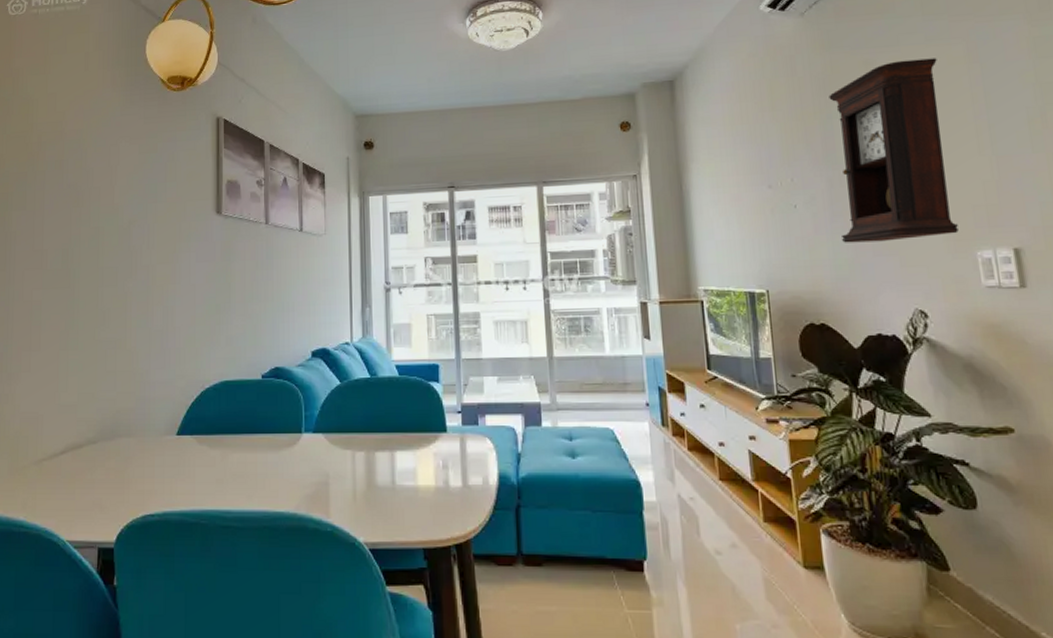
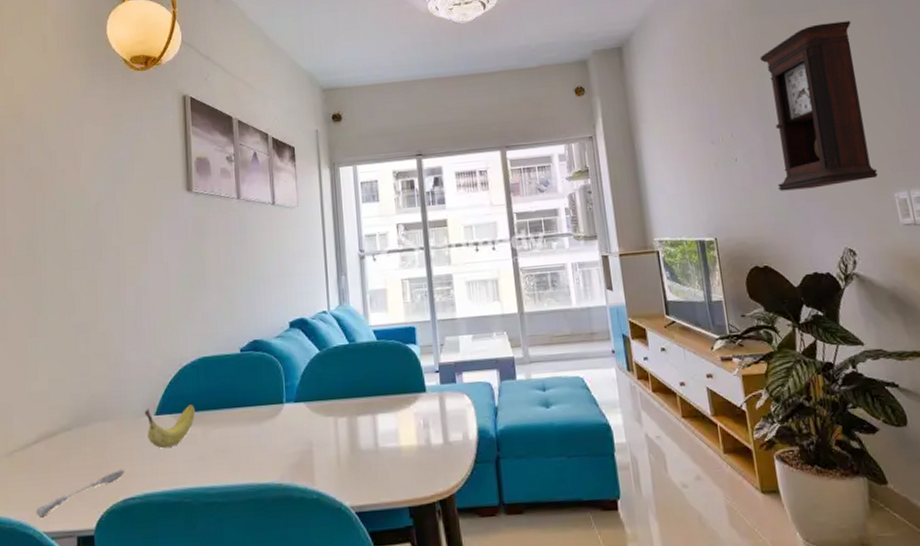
soupspoon: none [60,487,146,526] -> present [35,470,125,518]
fruit: none [166,427,216,469] -> present [144,404,196,449]

